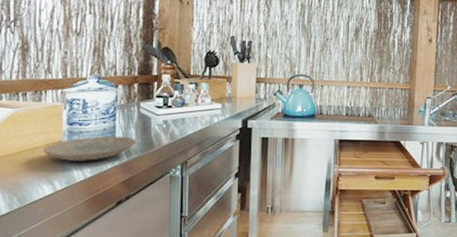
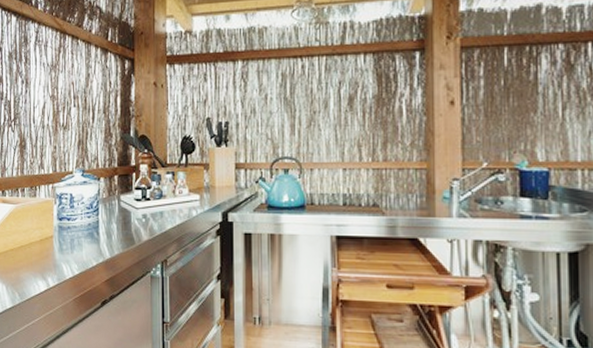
plate: present [43,136,136,161] -> none [38,231,118,258]

